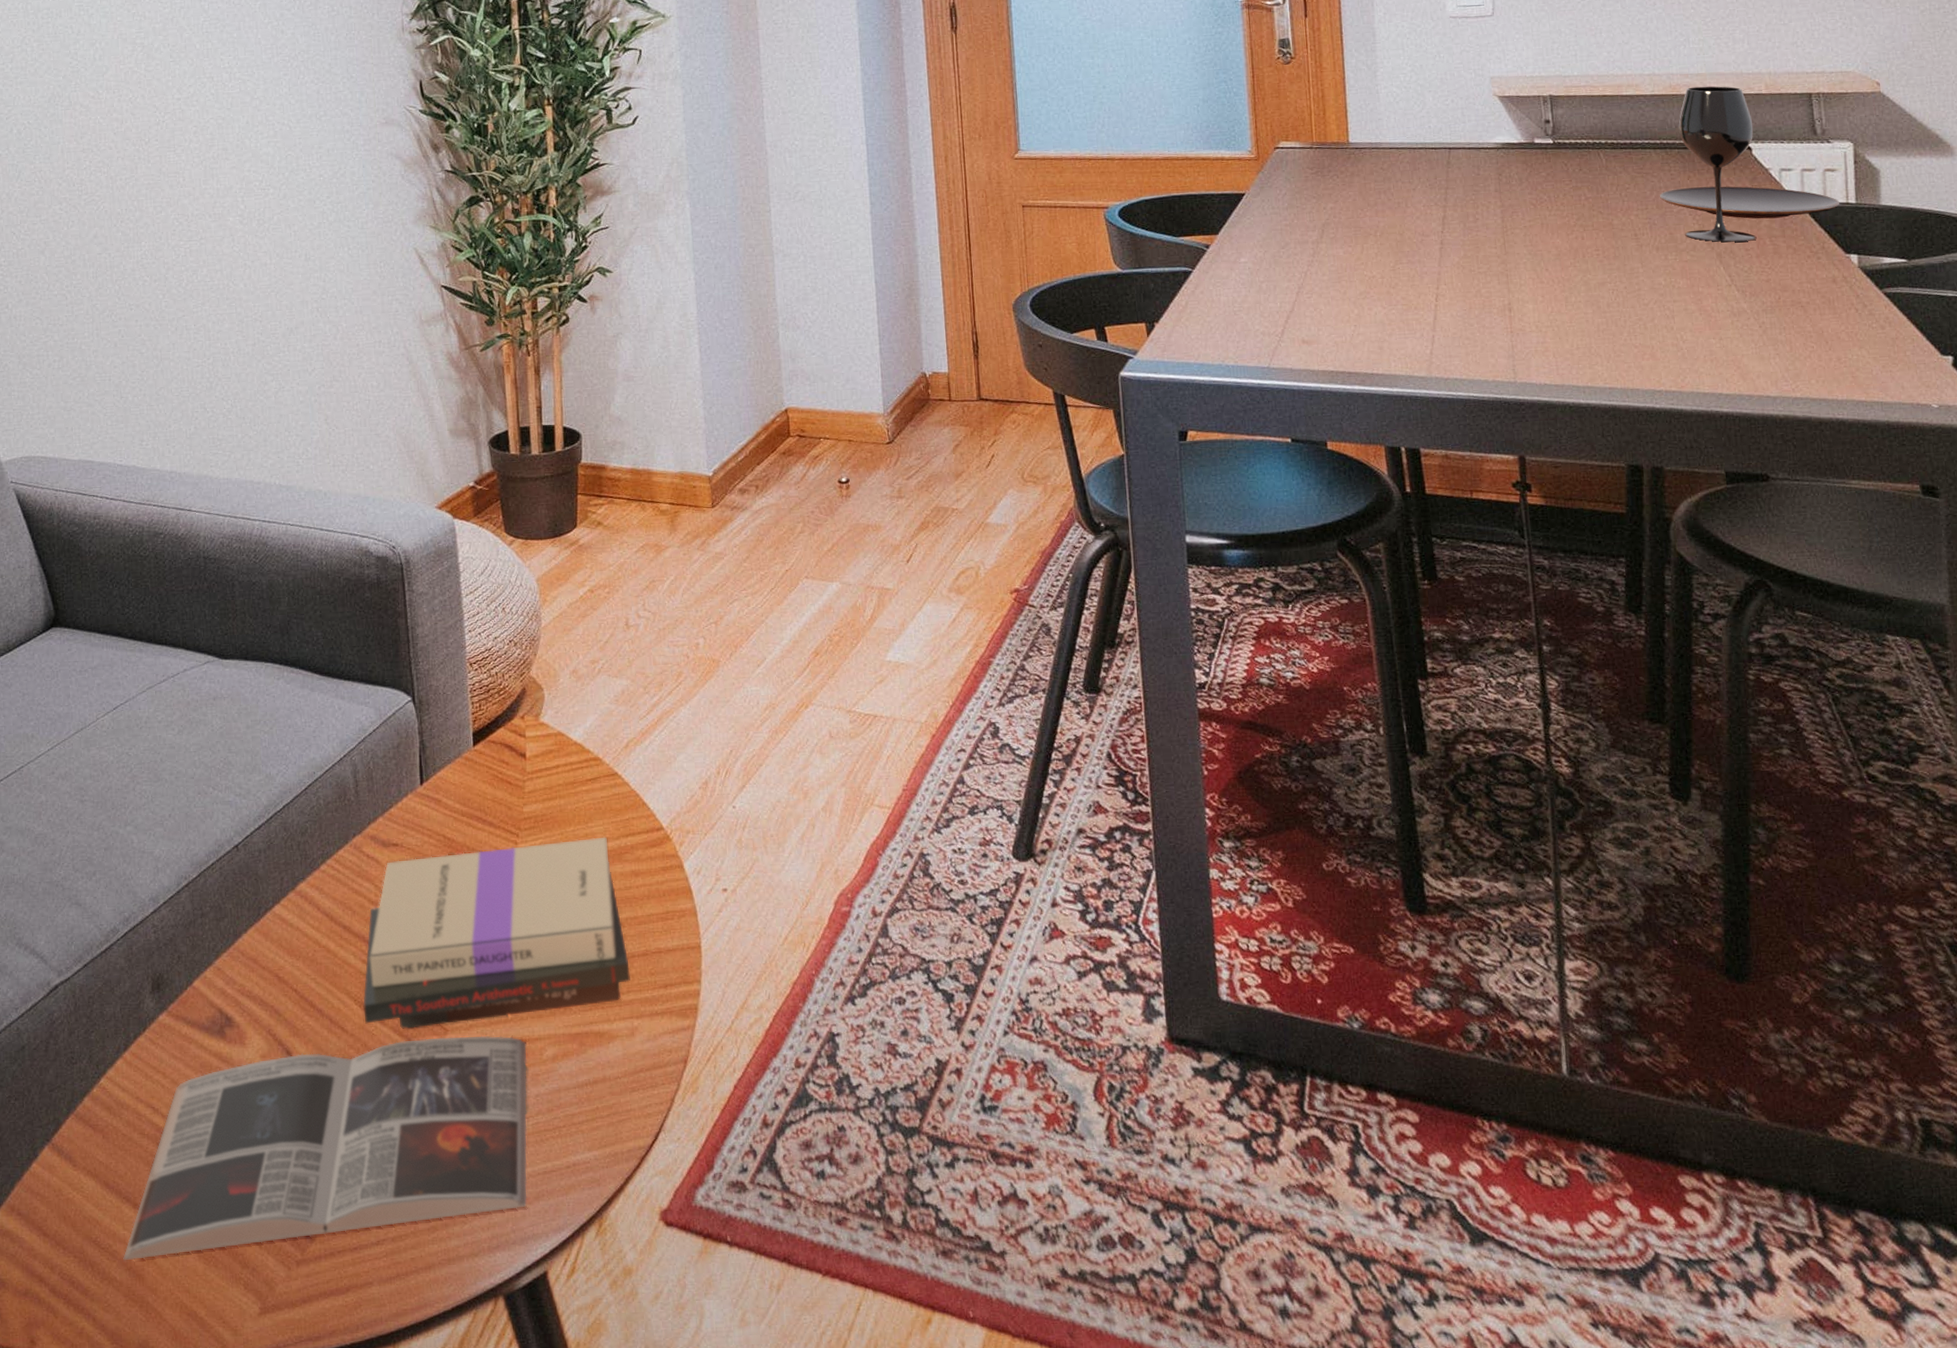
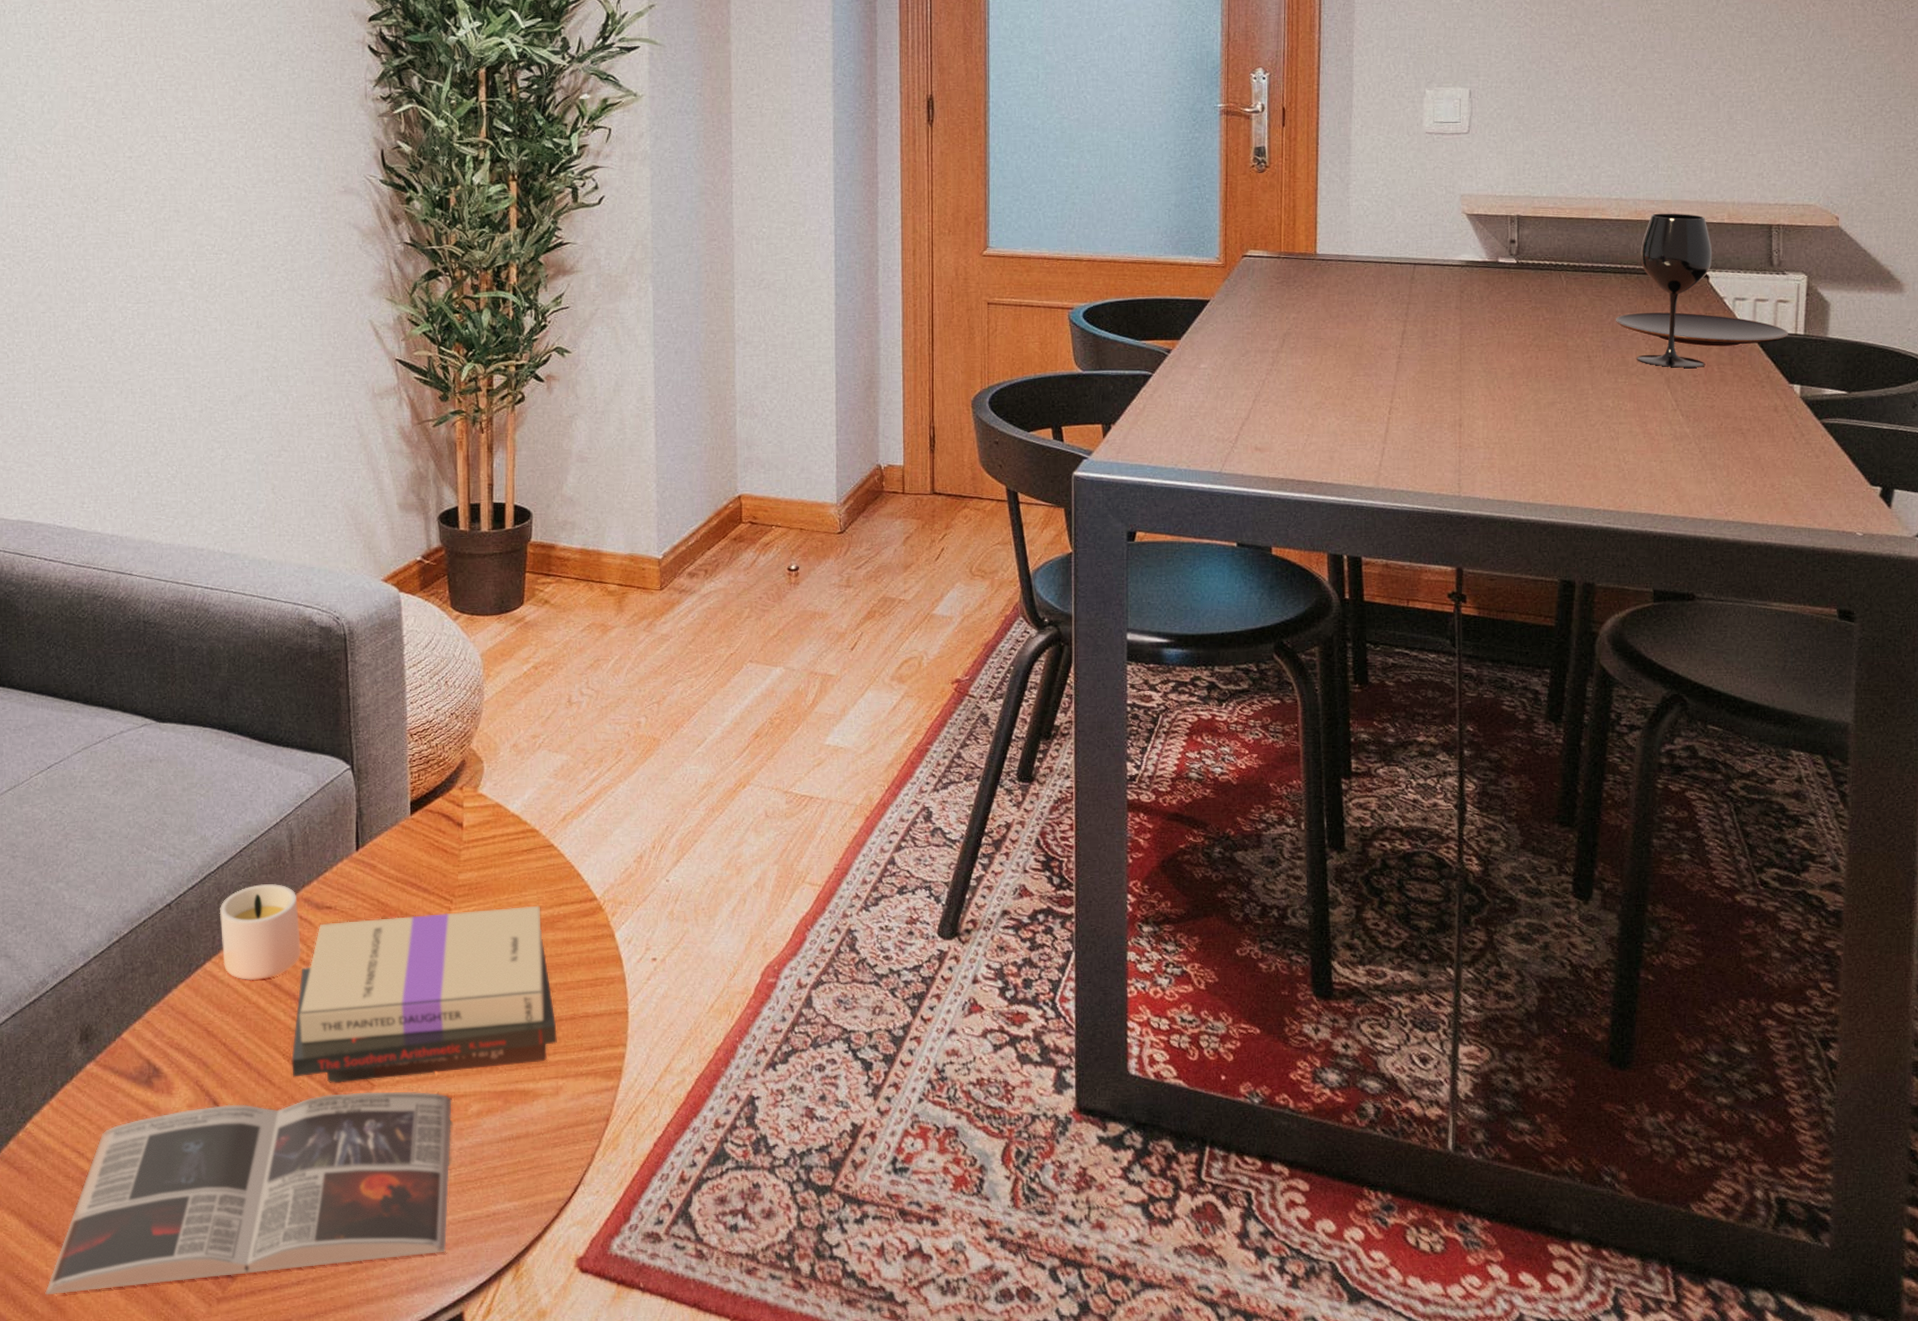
candle: none [286,822,369,924] -> present [219,884,301,981]

